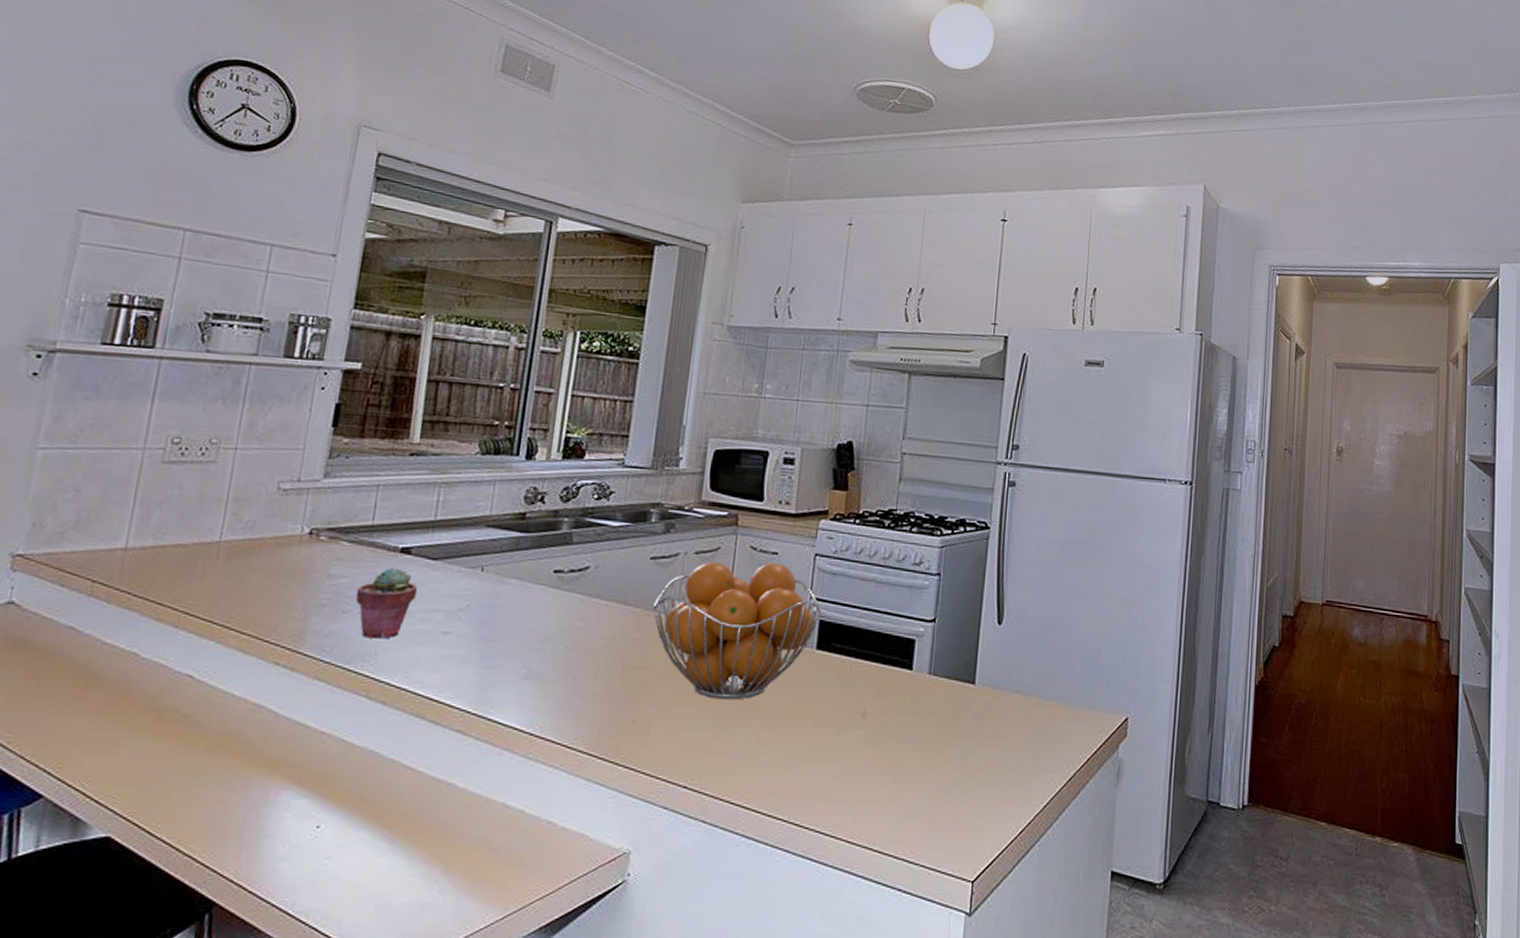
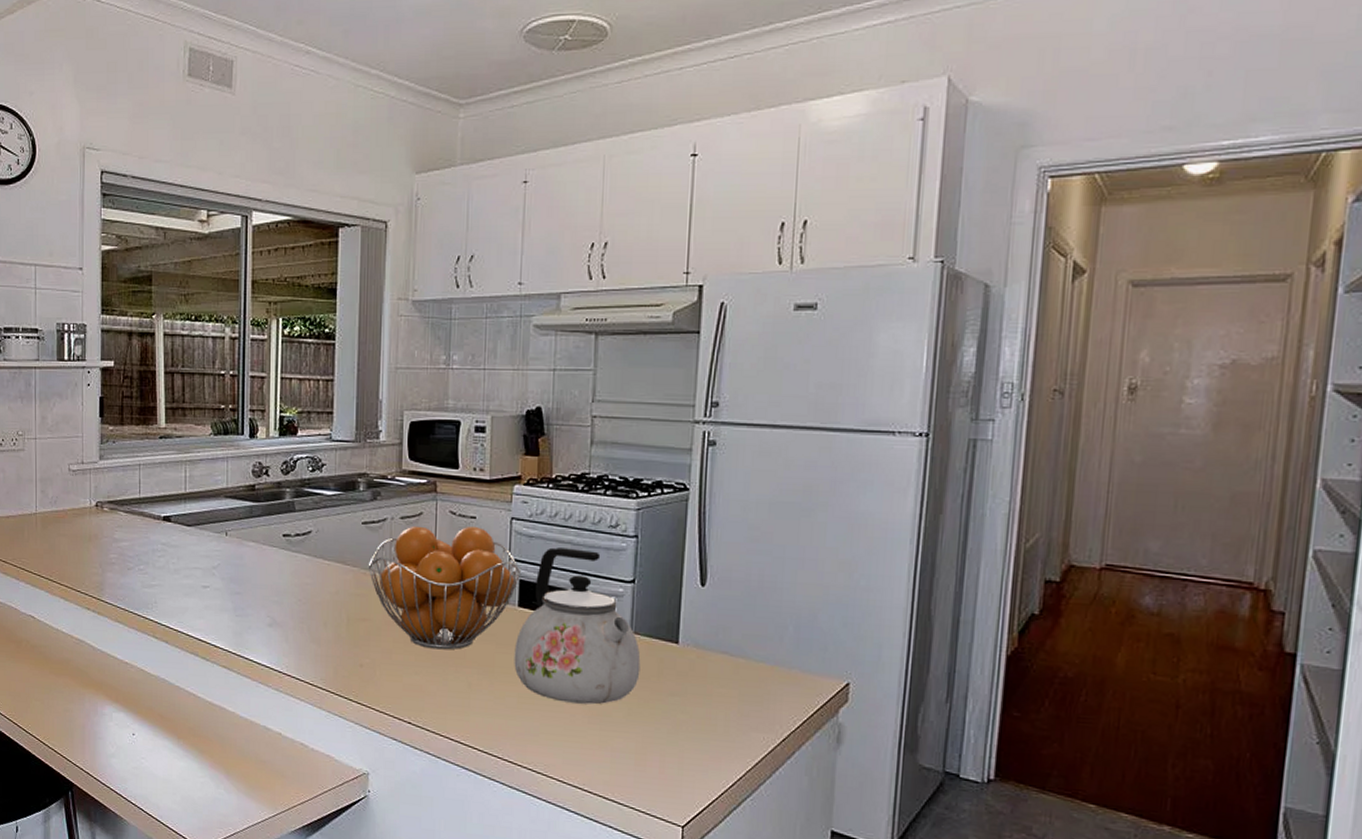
potted succulent: present [355,567,418,639] -> none [135,533,180,591]
kettle: none [807,585,938,754] -> present [514,547,641,705]

